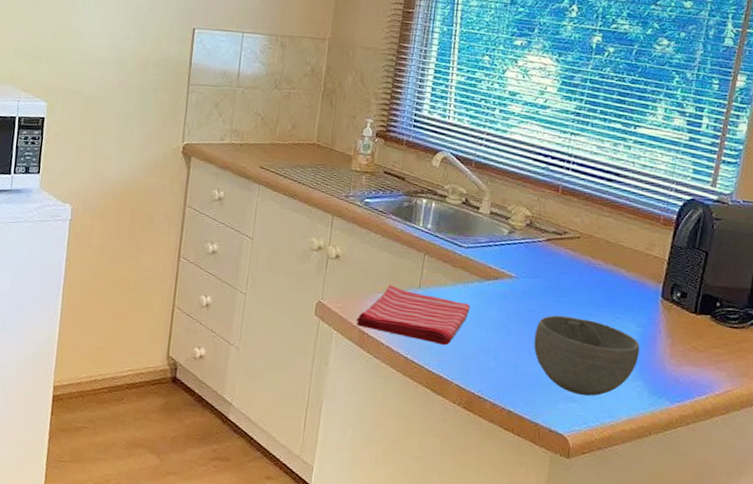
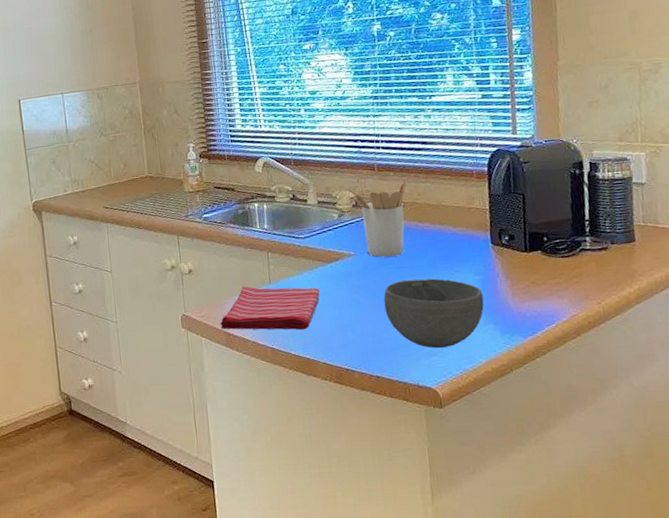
utensil holder: none [530,210,589,289] -> present [353,181,406,257]

